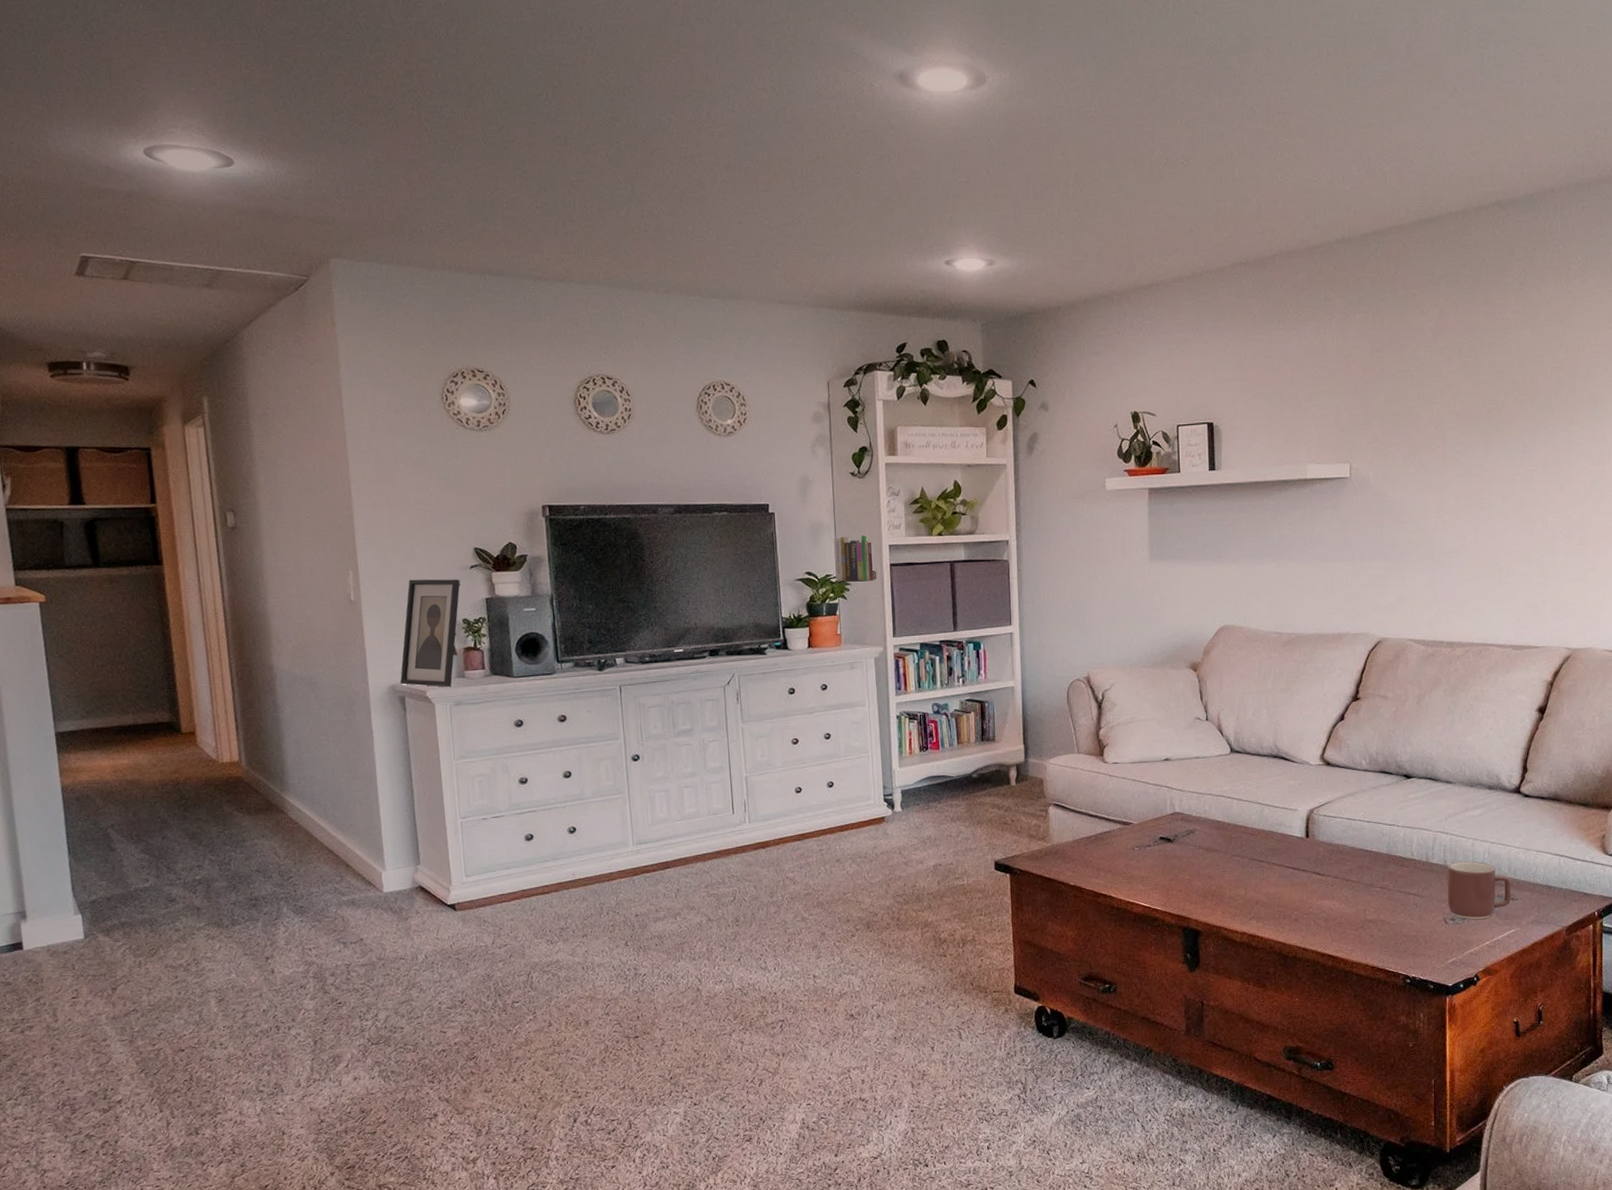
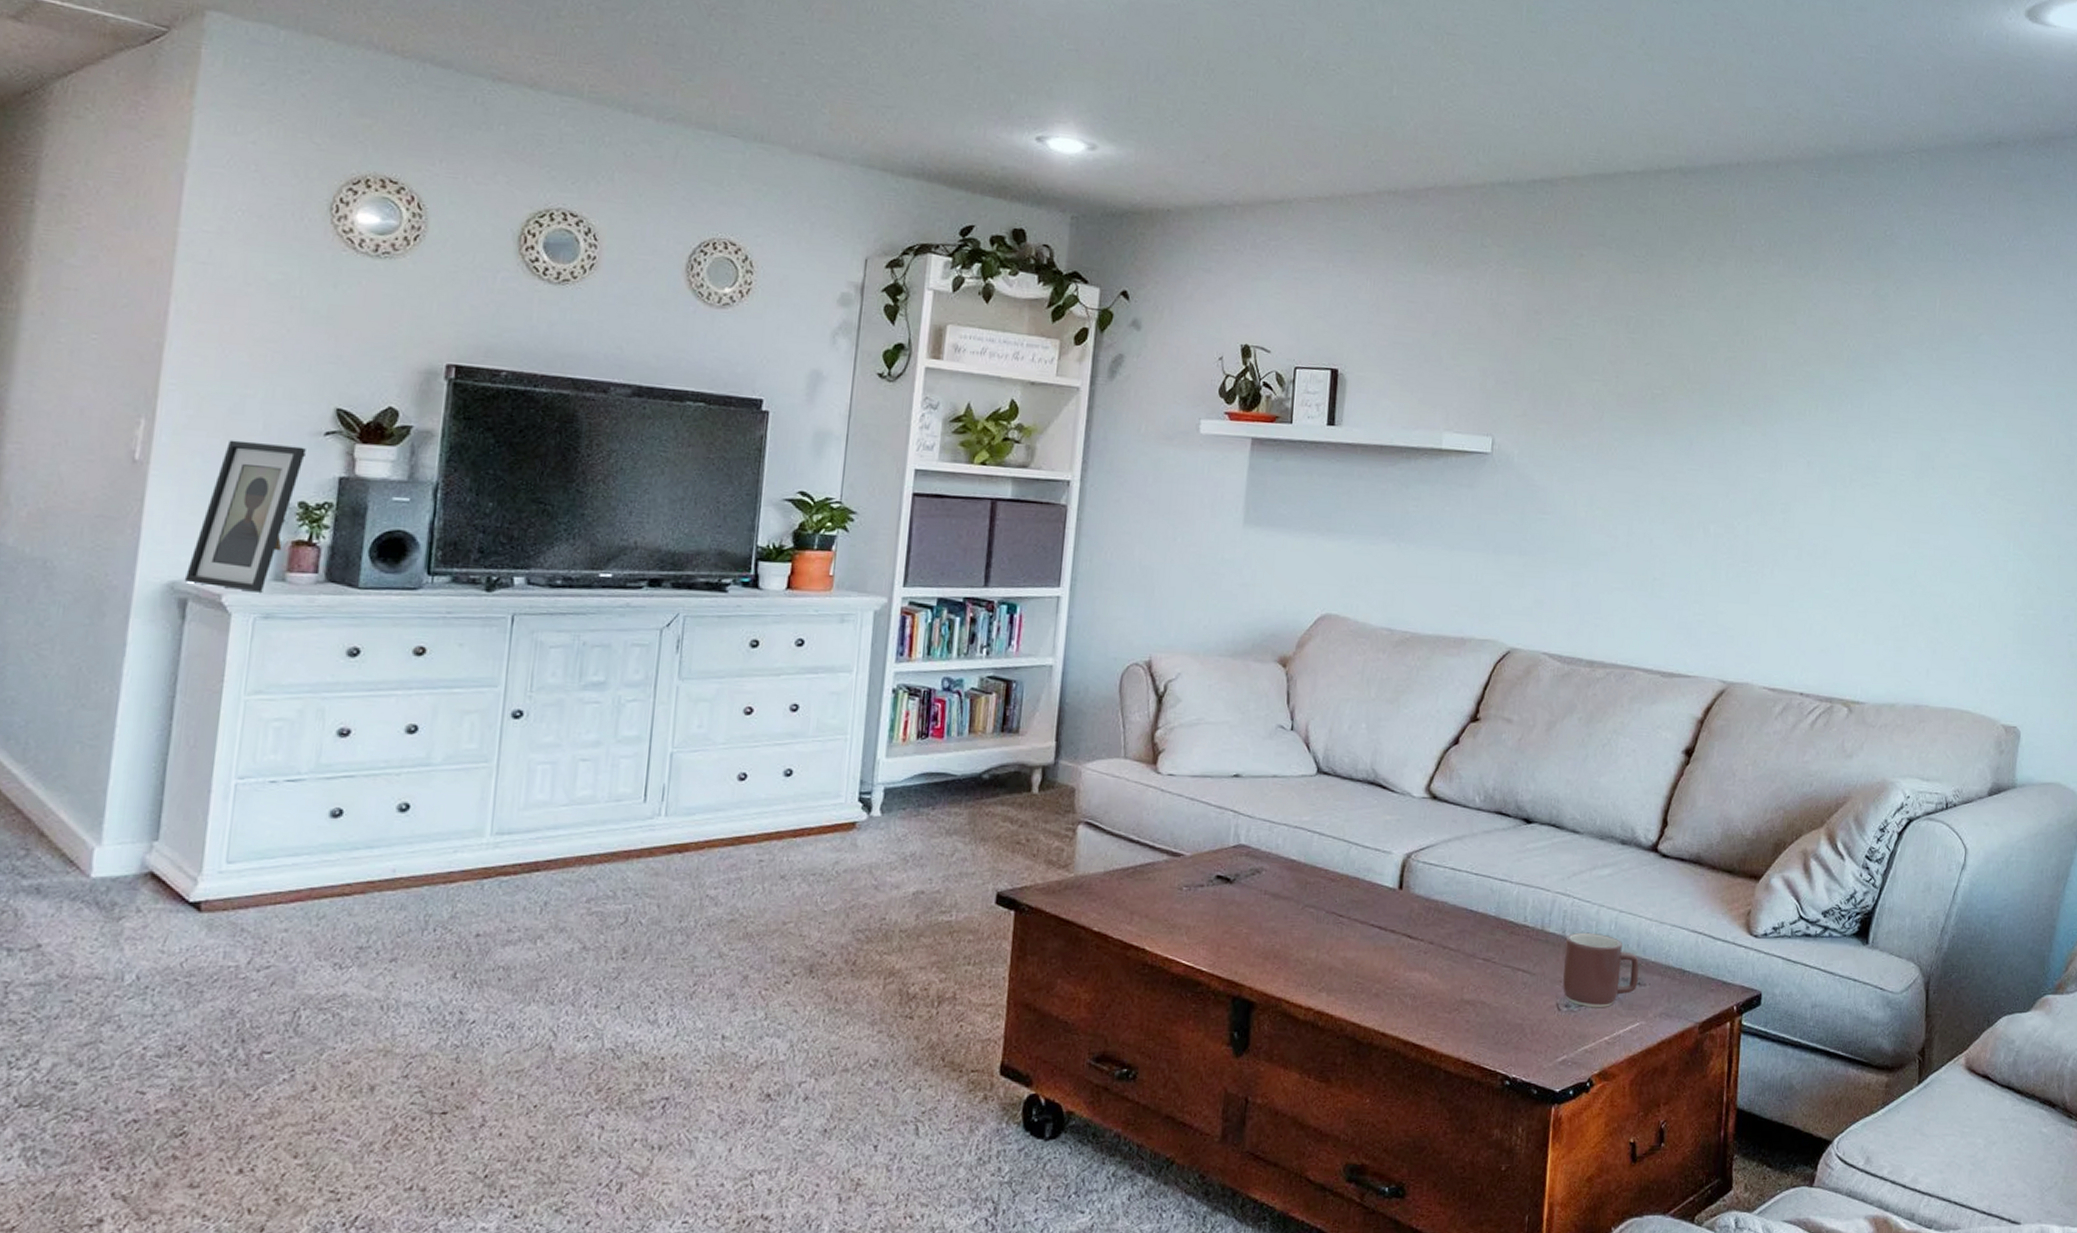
books: present [834,535,877,582] -> none [838,452,895,512]

